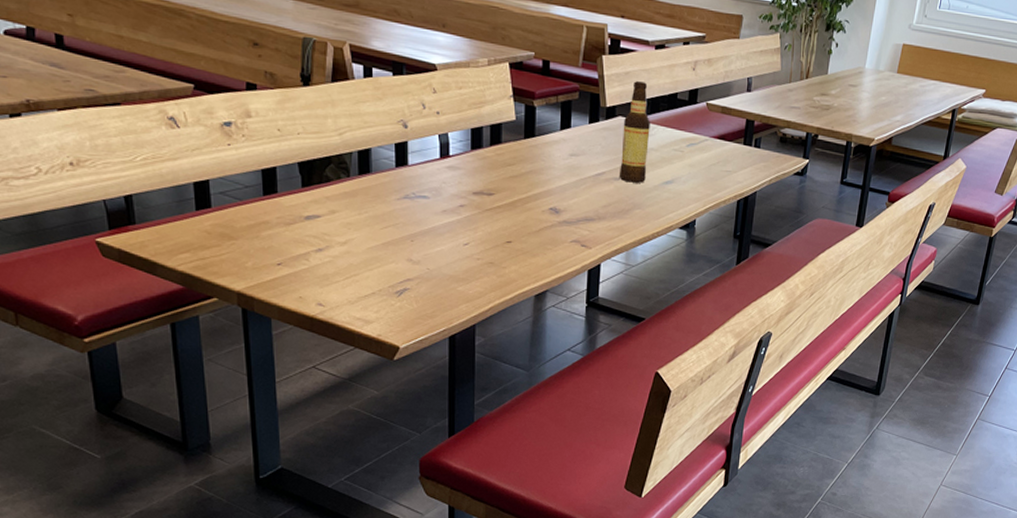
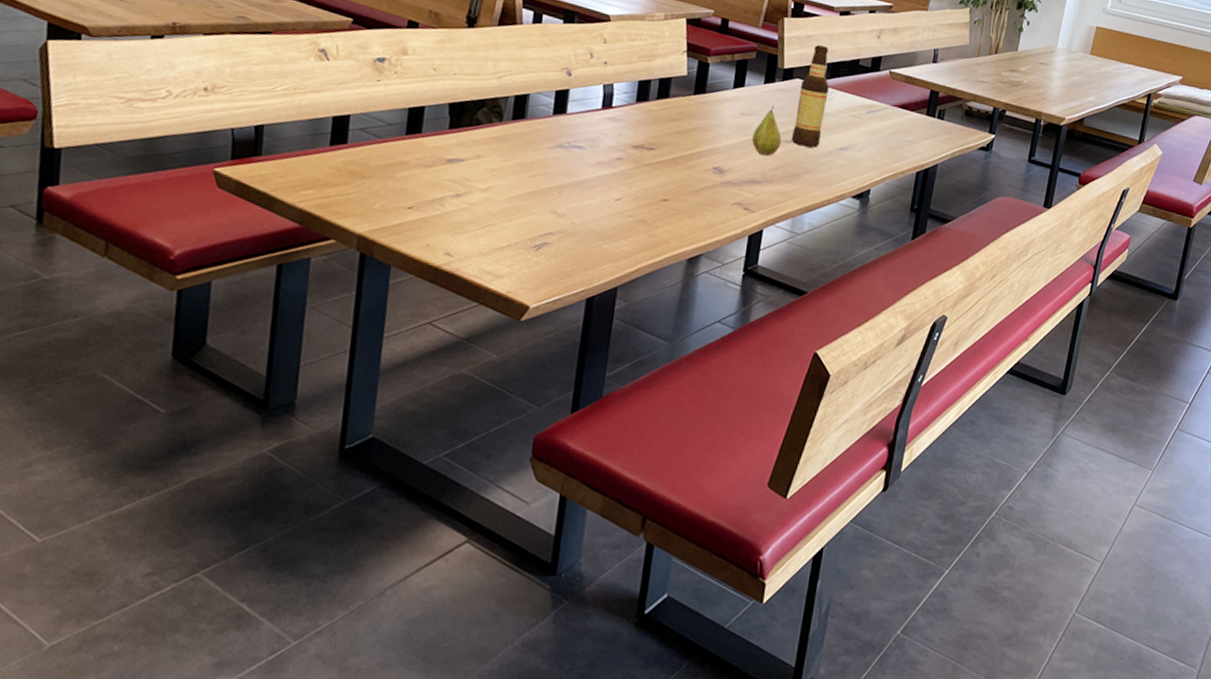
fruit: none [583,144,609,194] -> present [752,105,781,156]

